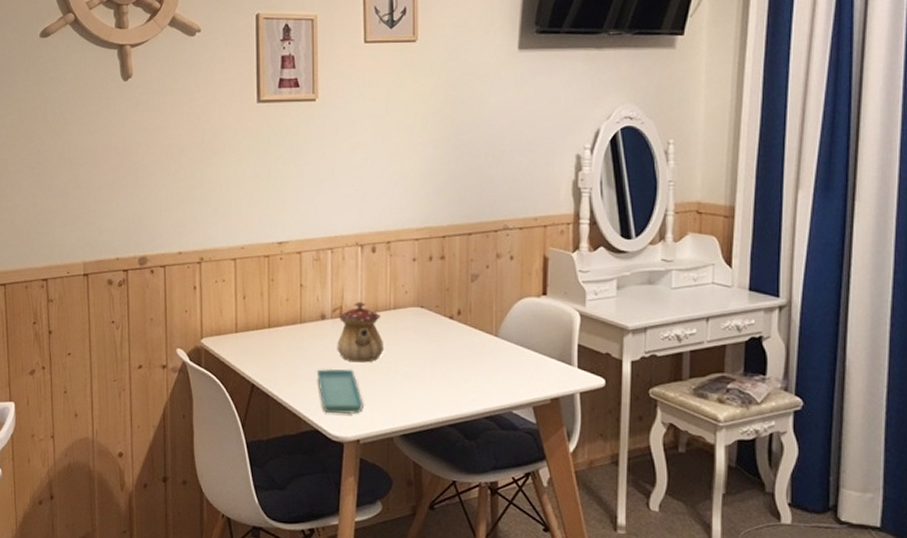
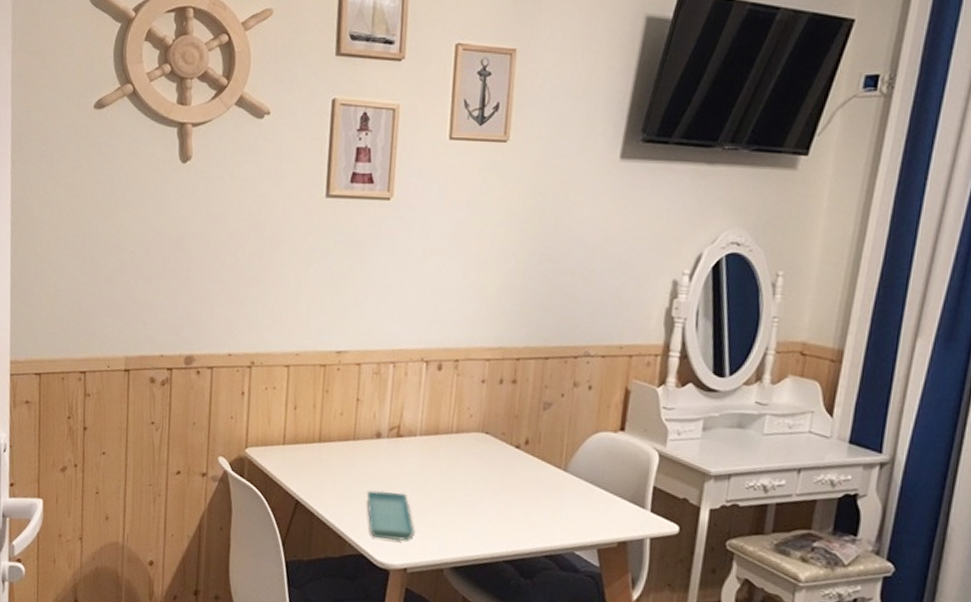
teapot: present [337,301,385,363] -> none [391,421,442,488]

